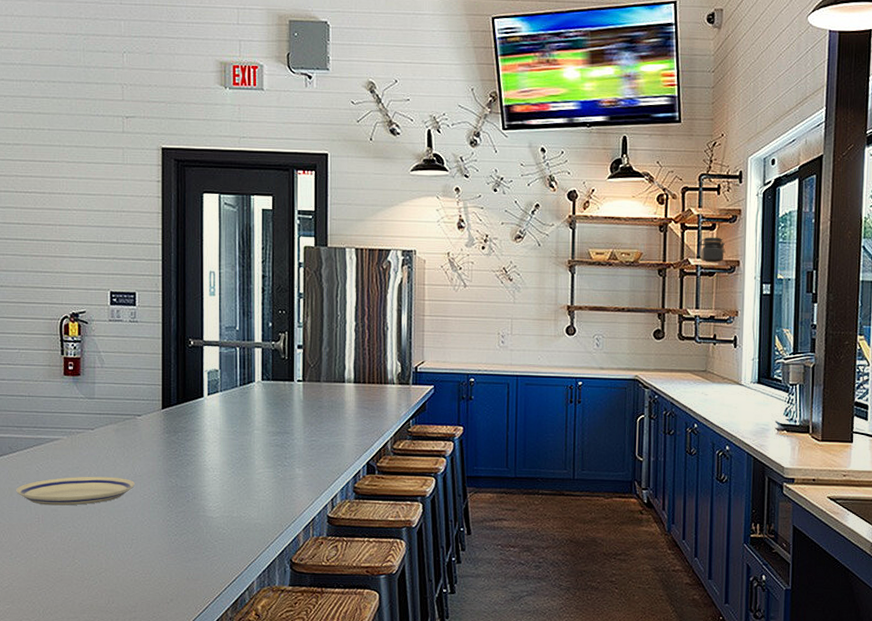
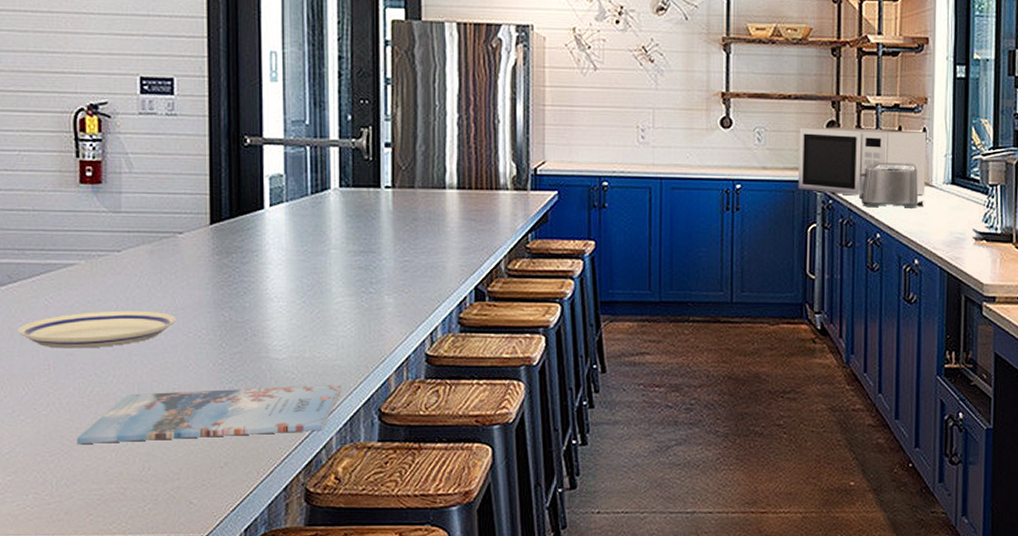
magazine: none [59,539,262,582] -> present [77,385,342,445]
microwave: none [629,335,738,393] -> present [798,127,927,196]
toaster: none [680,364,735,403] -> present [859,162,925,208]
jar: present [699,237,726,263] -> none [880,9,912,41]

